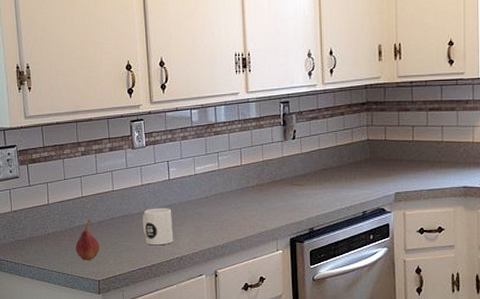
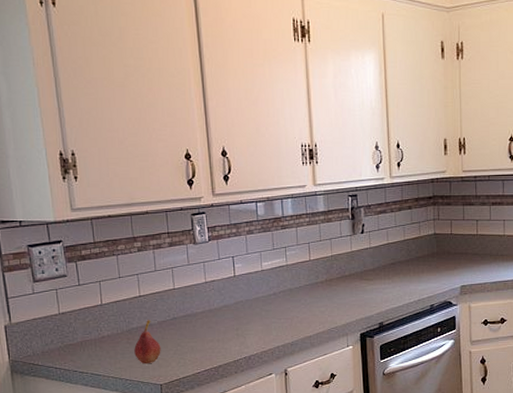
mug: present [142,208,174,245] -> none [206,306,241,346]

